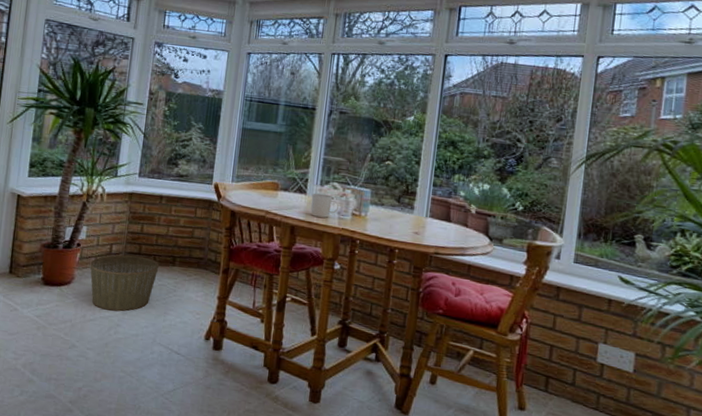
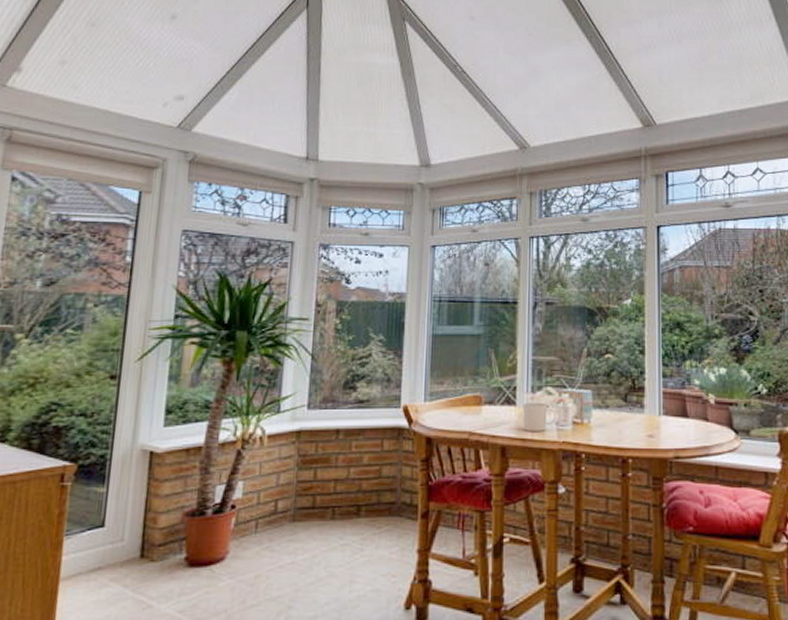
basket: present [89,254,159,311] -> none [249,511,340,589]

